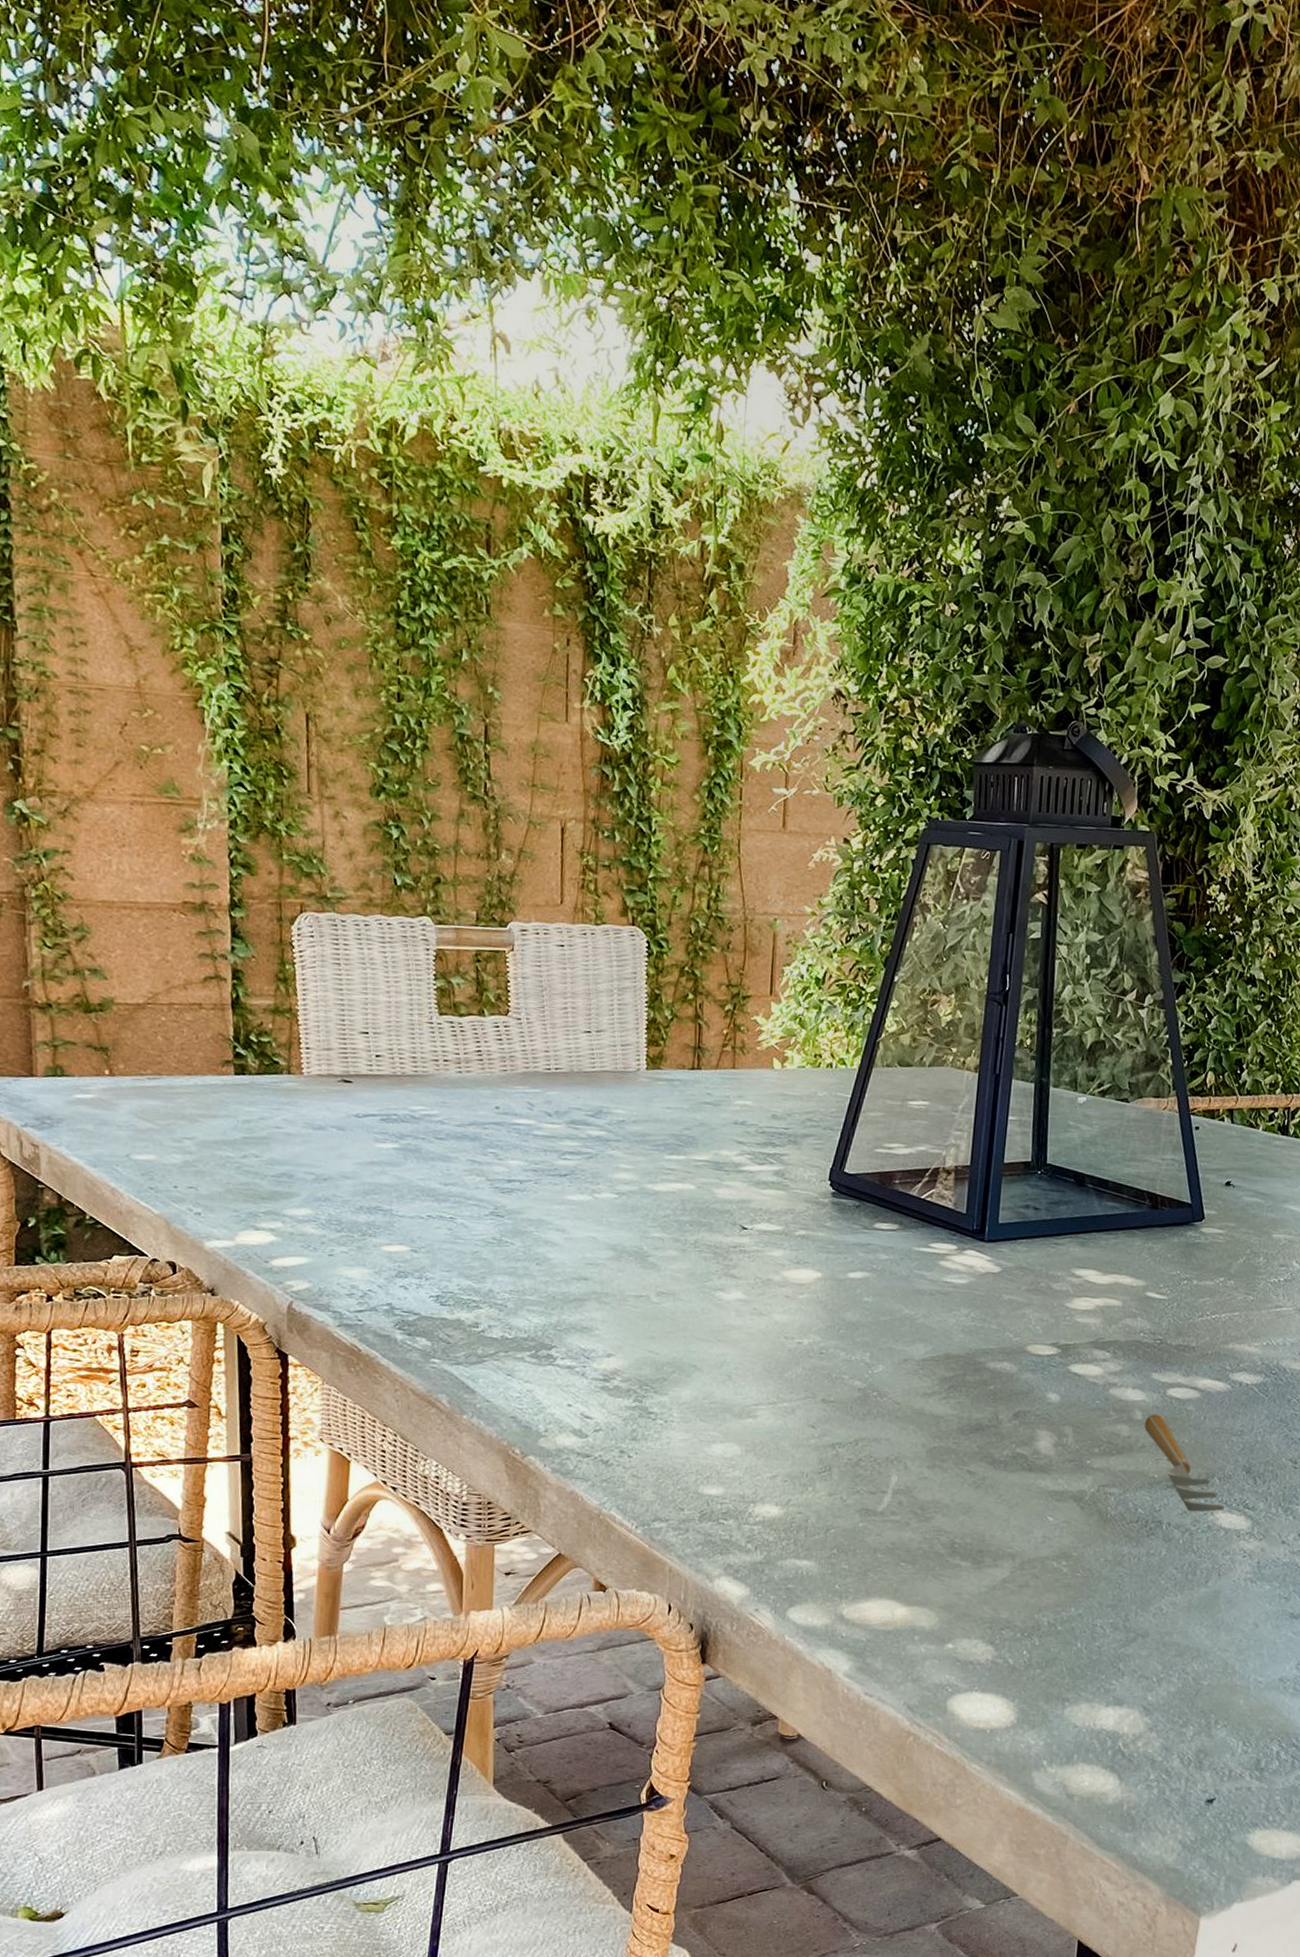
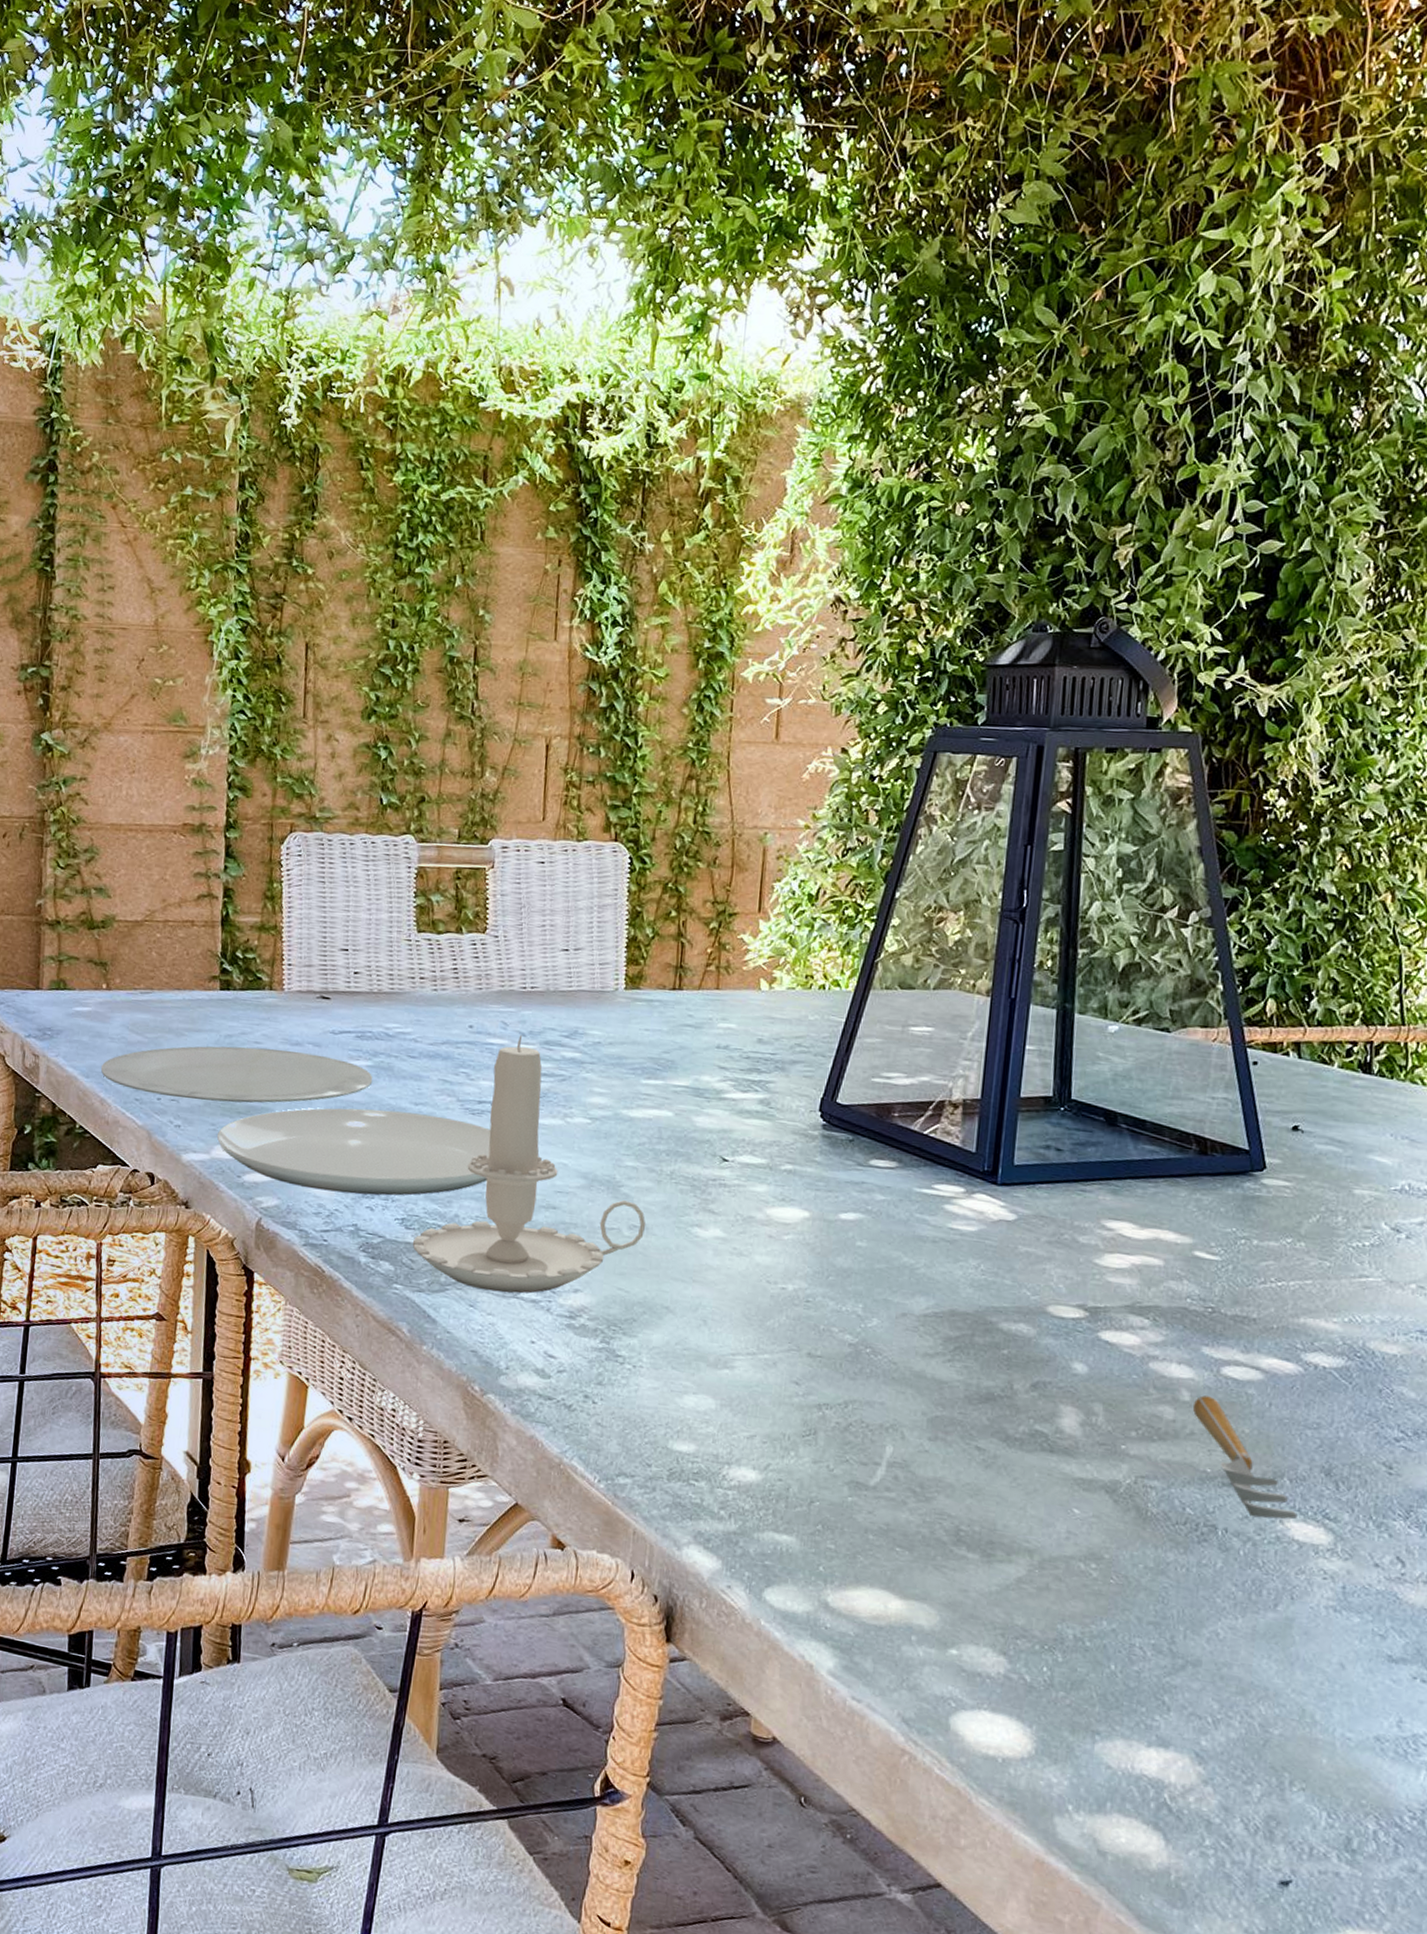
plate: none [109,1131,401,1189] -> present [100,1046,373,1103]
plate: none [240,1190,522,1275] -> present [216,1108,491,1196]
candle: none [448,1115,673,1361] -> present [412,1035,646,1294]

